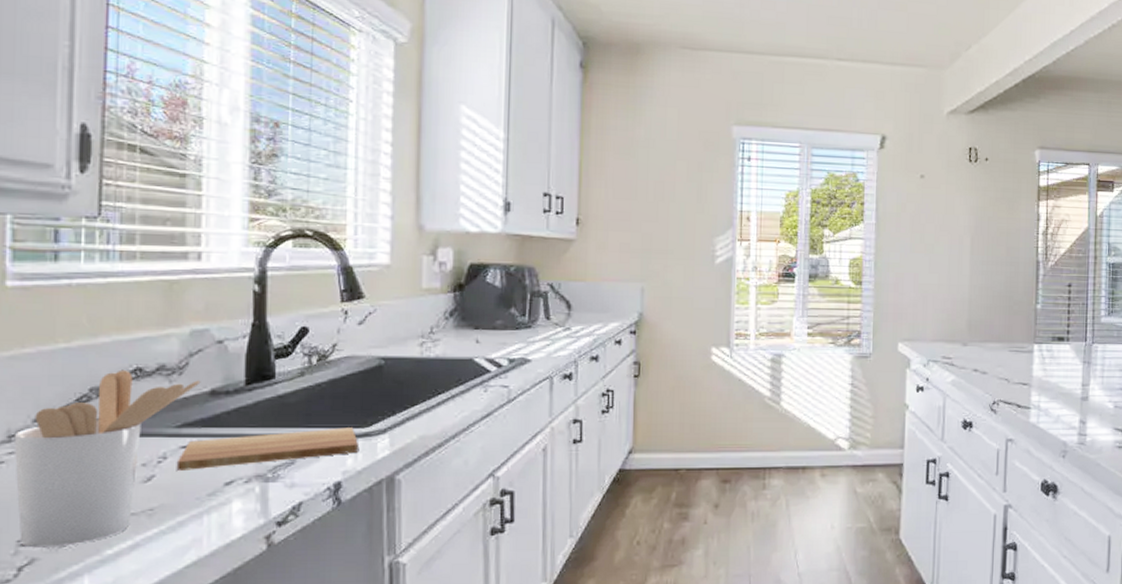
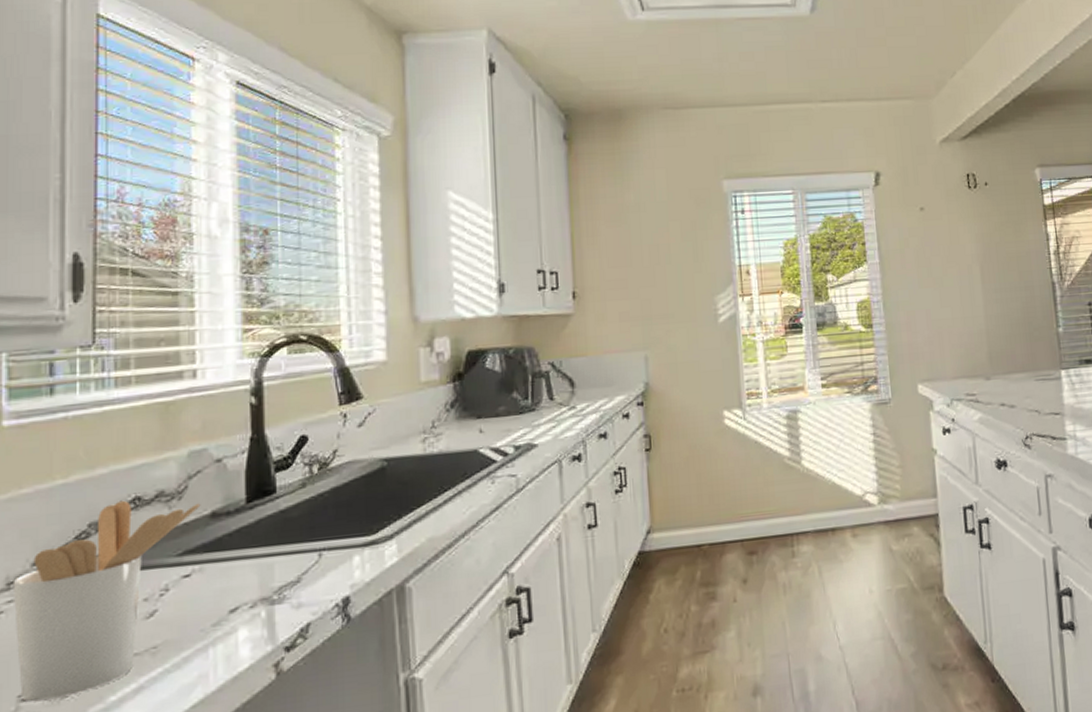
cutting board: present [176,427,358,470] -> none [179,536,365,602]

